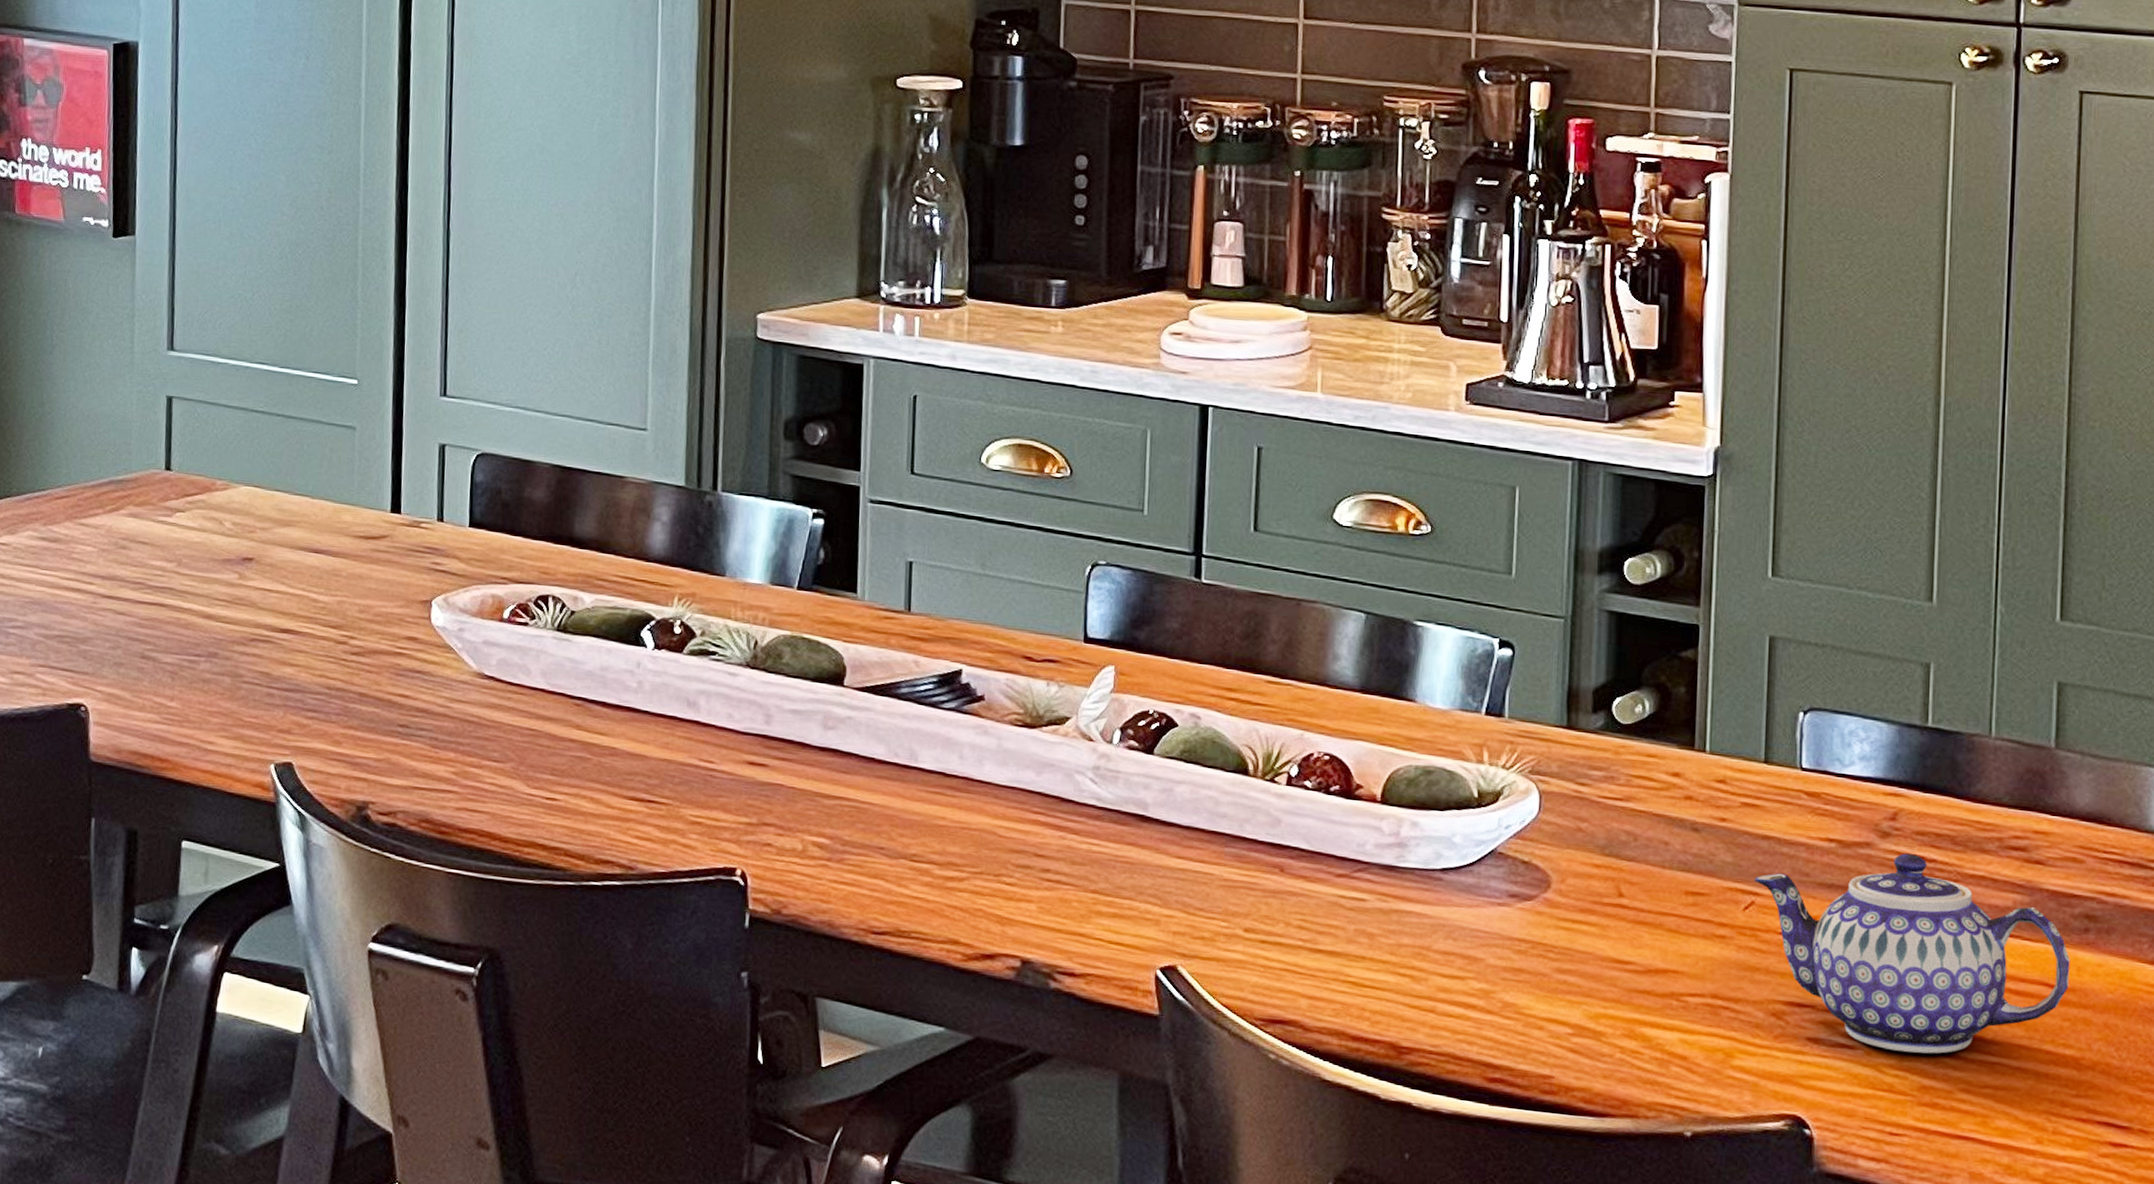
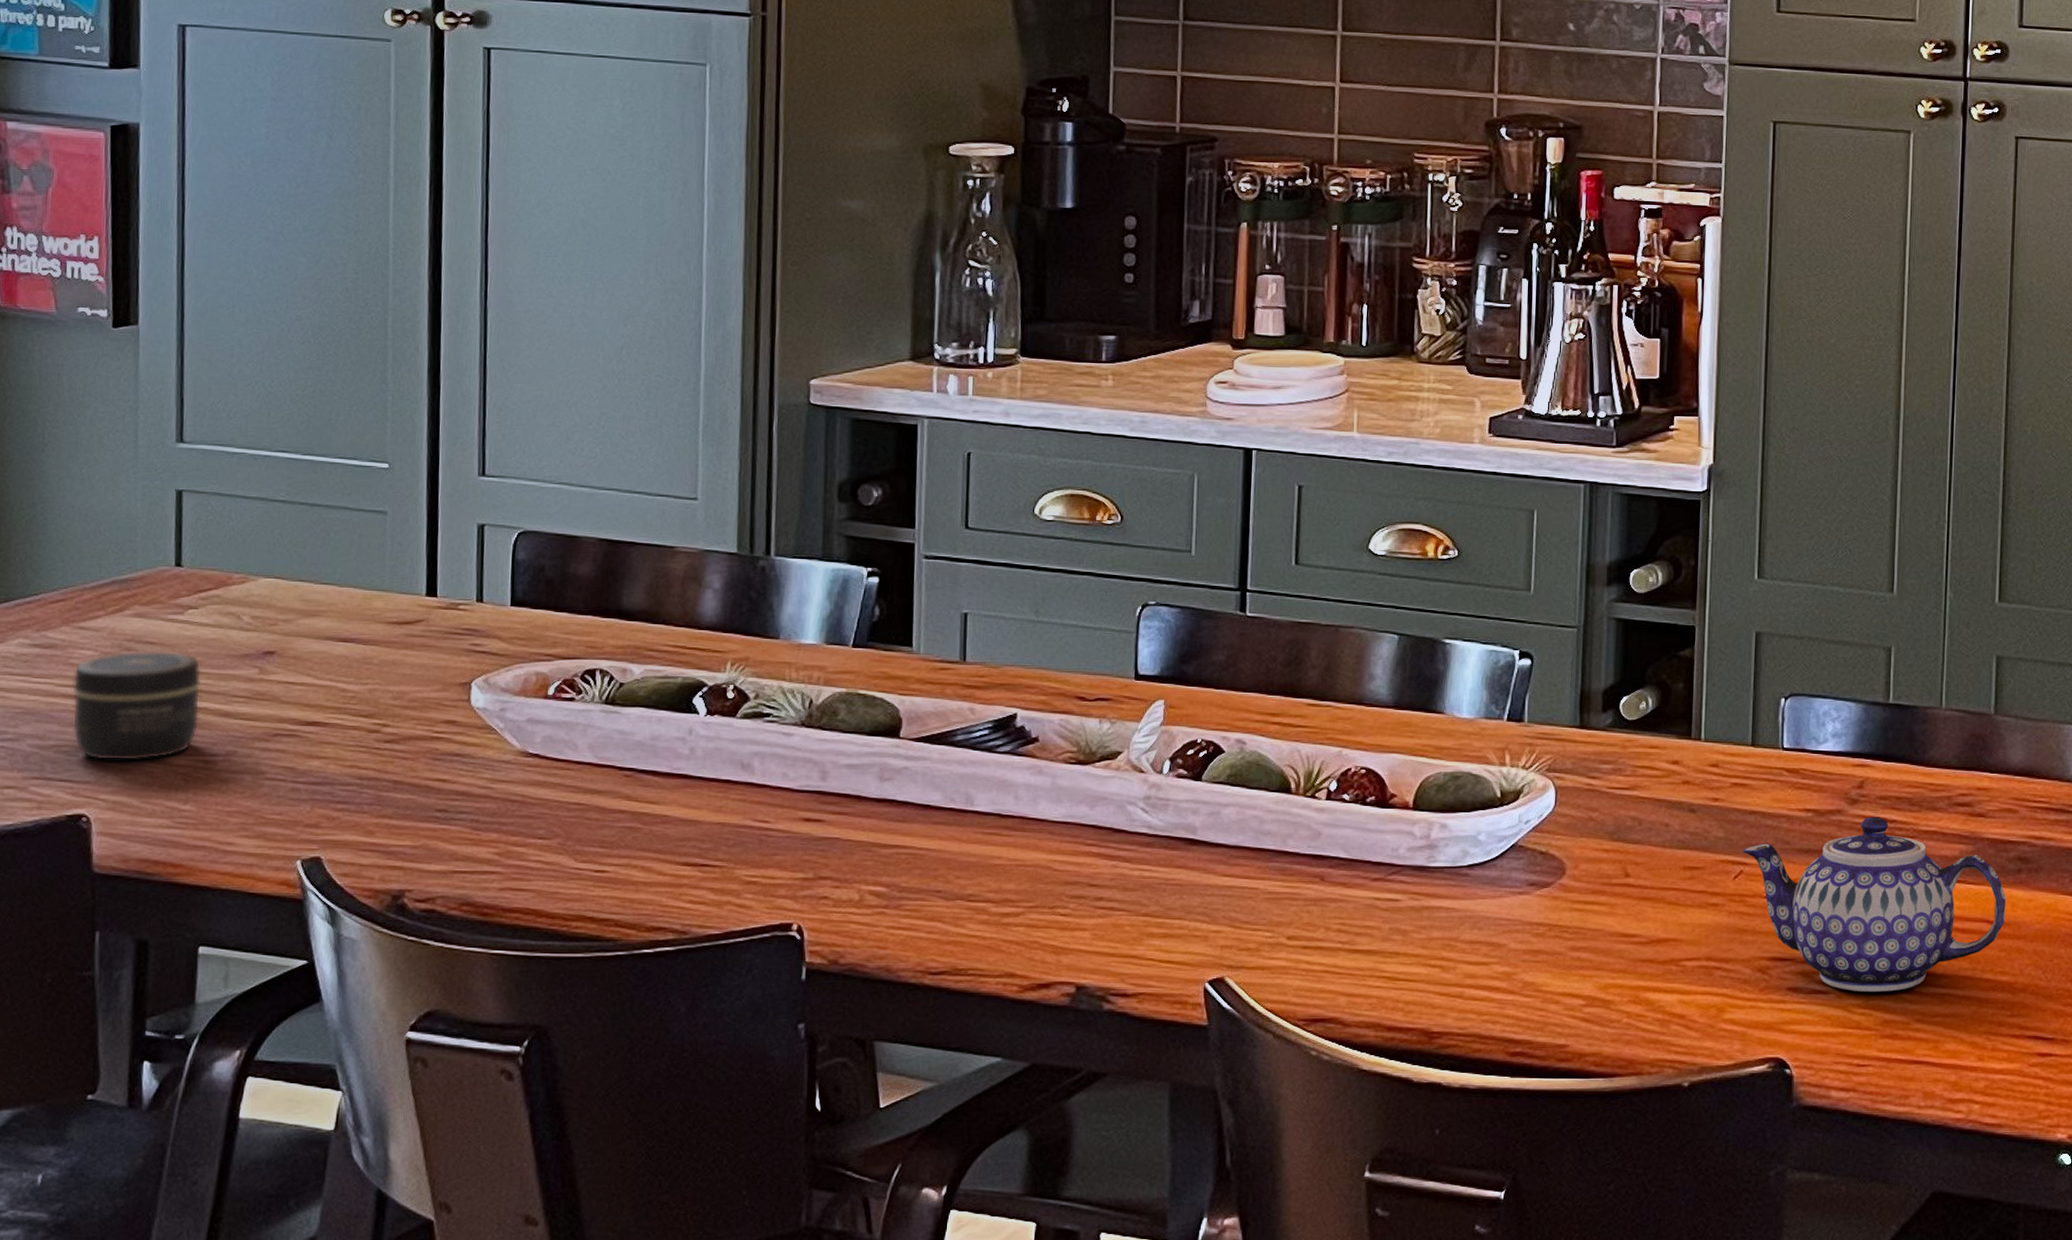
jar: none [73,549,188,657] -> present [72,650,202,762]

